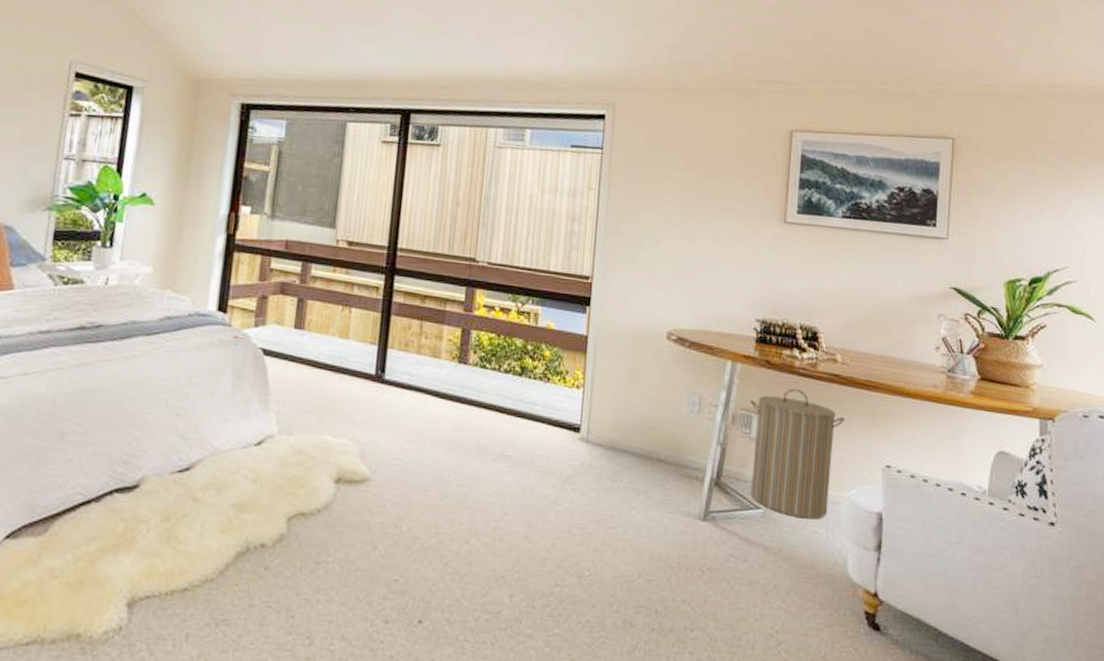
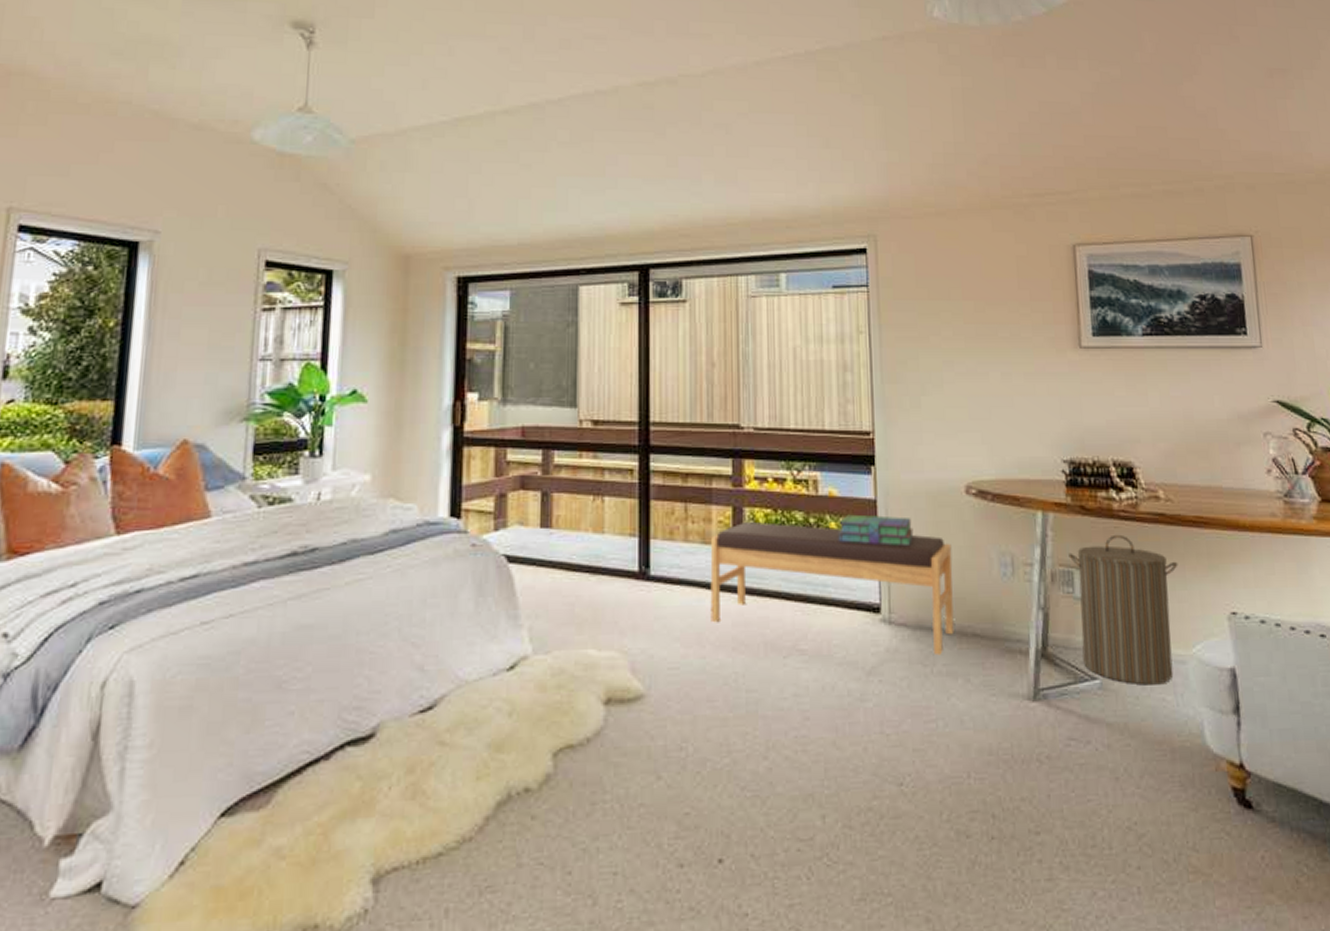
bench: none [433,342,649,474] -> present [710,521,954,656]
stack of books: none [550,346,617,379] -> present [838,514,914,547]

